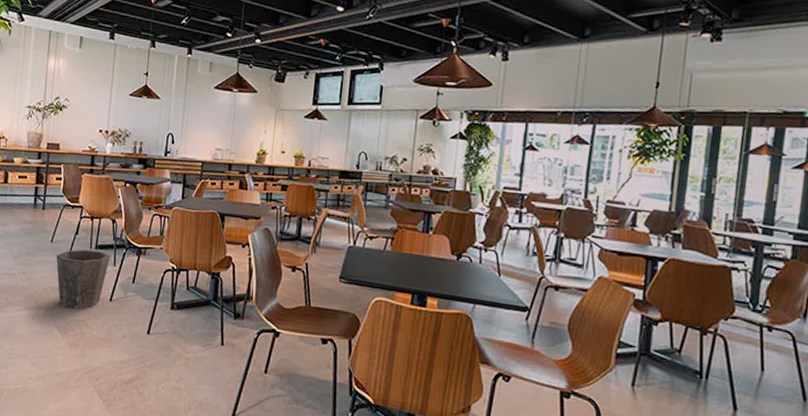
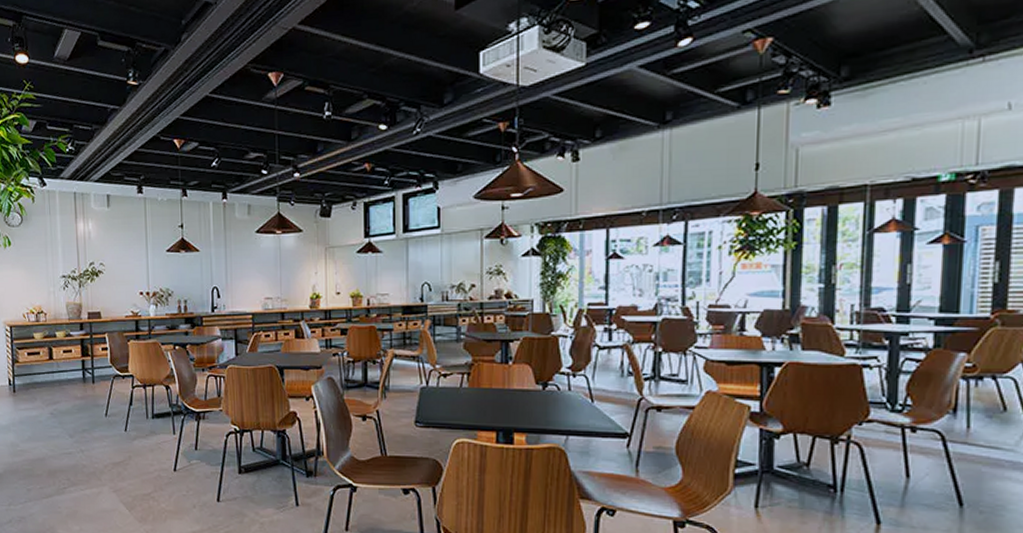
waste bin: present [56,249,110,309] -> none [113,419,169,482]

